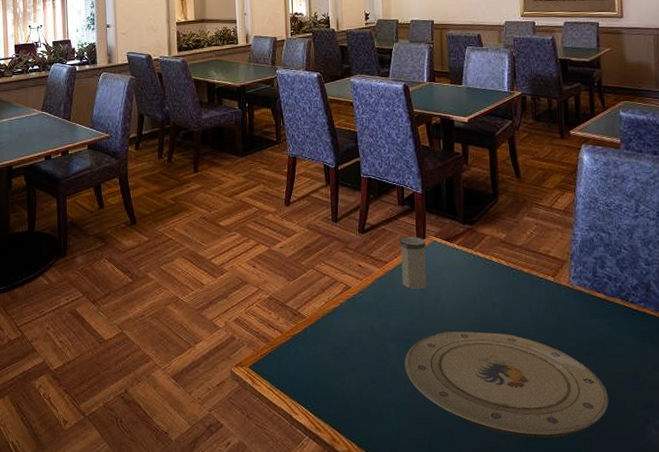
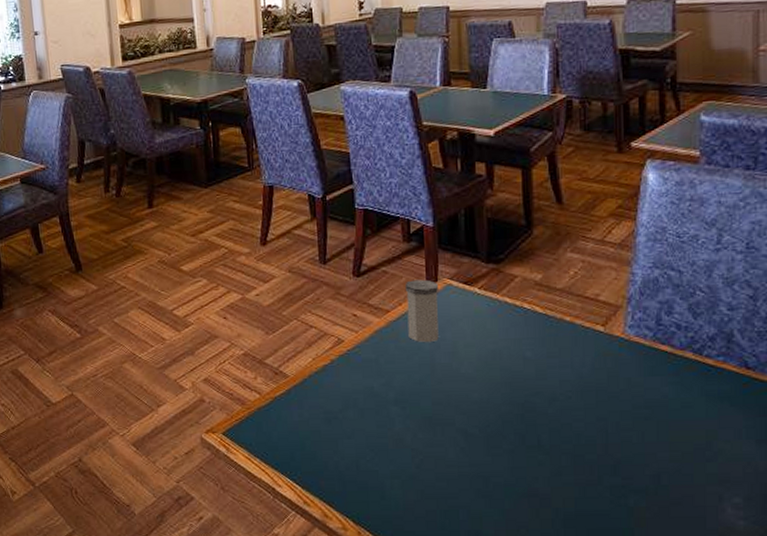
plate: present [405,330,609,438] -> none [411,391,672,517]

